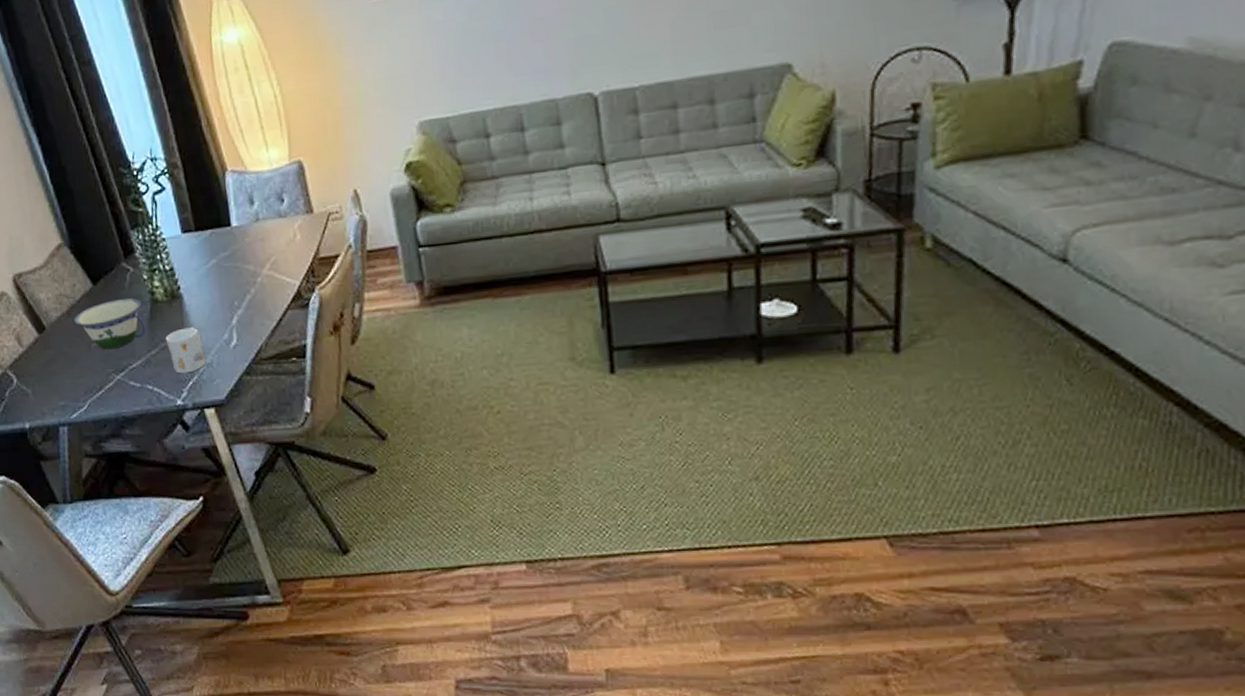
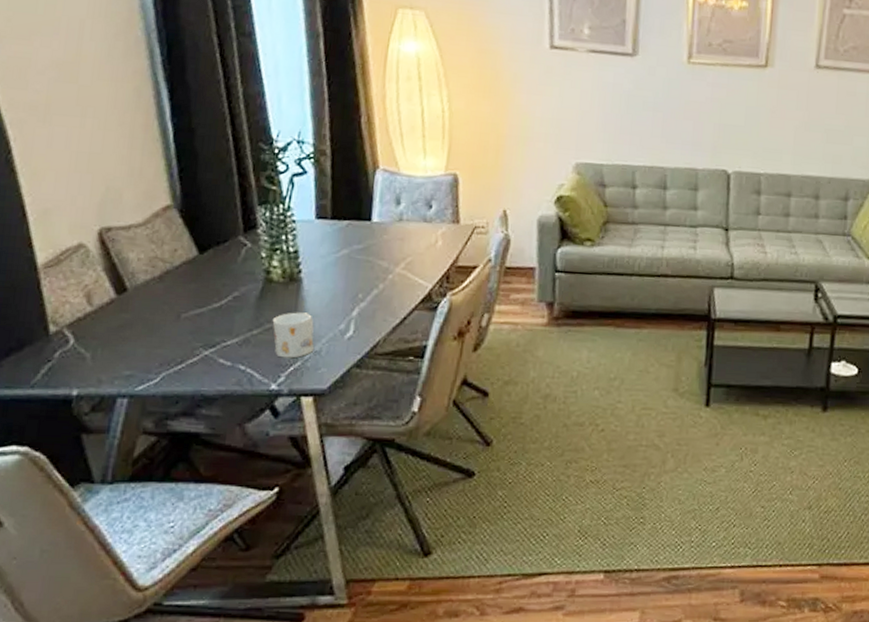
bowl: present [74,298,146,350] -> none [166,272,253,323]

